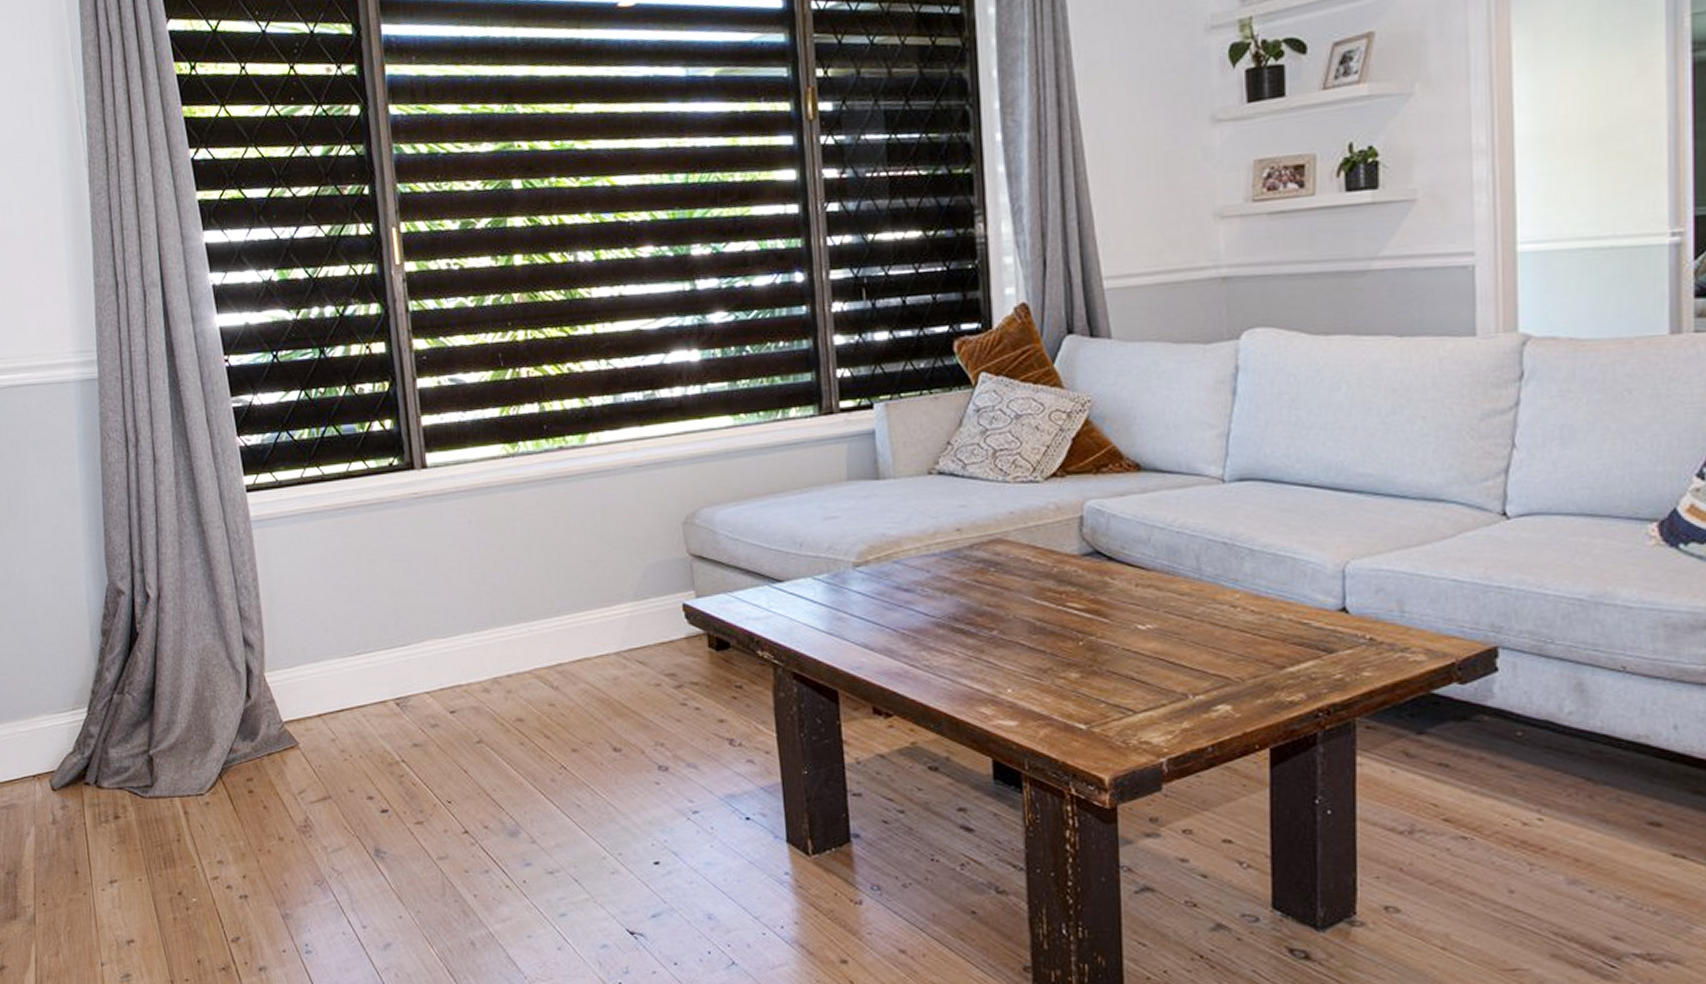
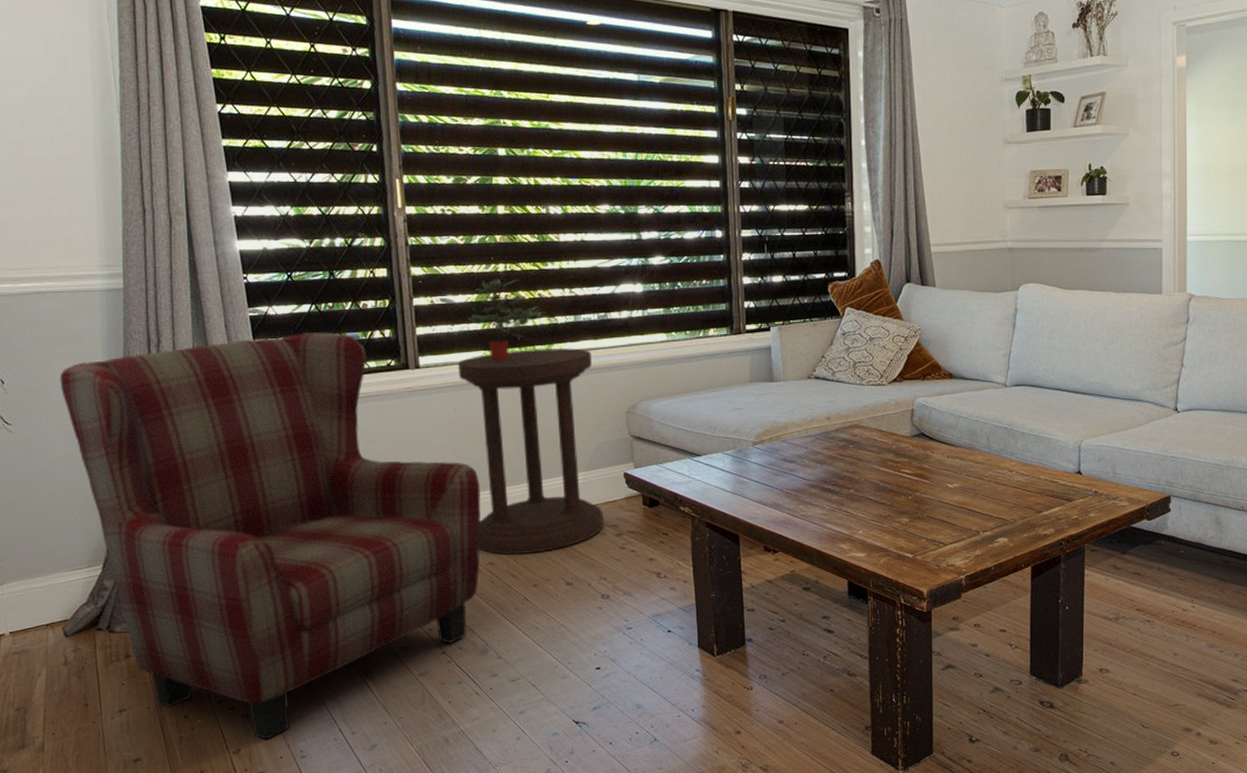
armchair: none [37,424,507,928] -> present [59,331,481,740]
side table: none [471,438,659,710] -> present [457,348,604,555]
potted plant: none [481,349,586,457] -> present [467,278,553,361]

